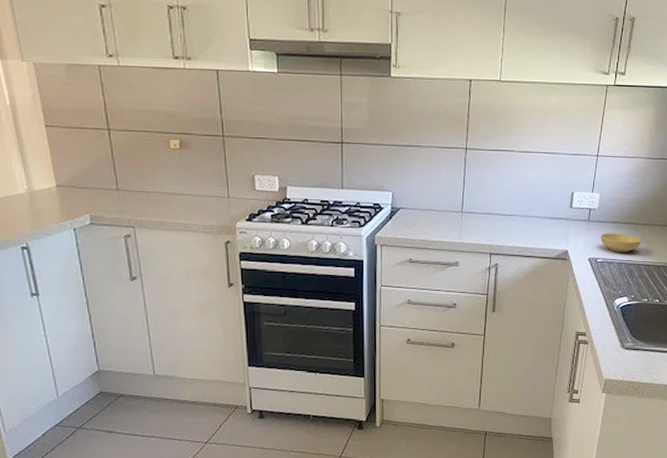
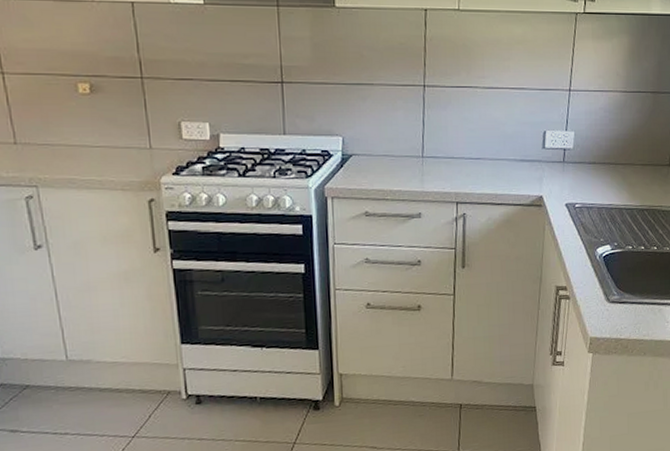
bowl: present [600,233,642,252] -> none [577,175,623,196]

